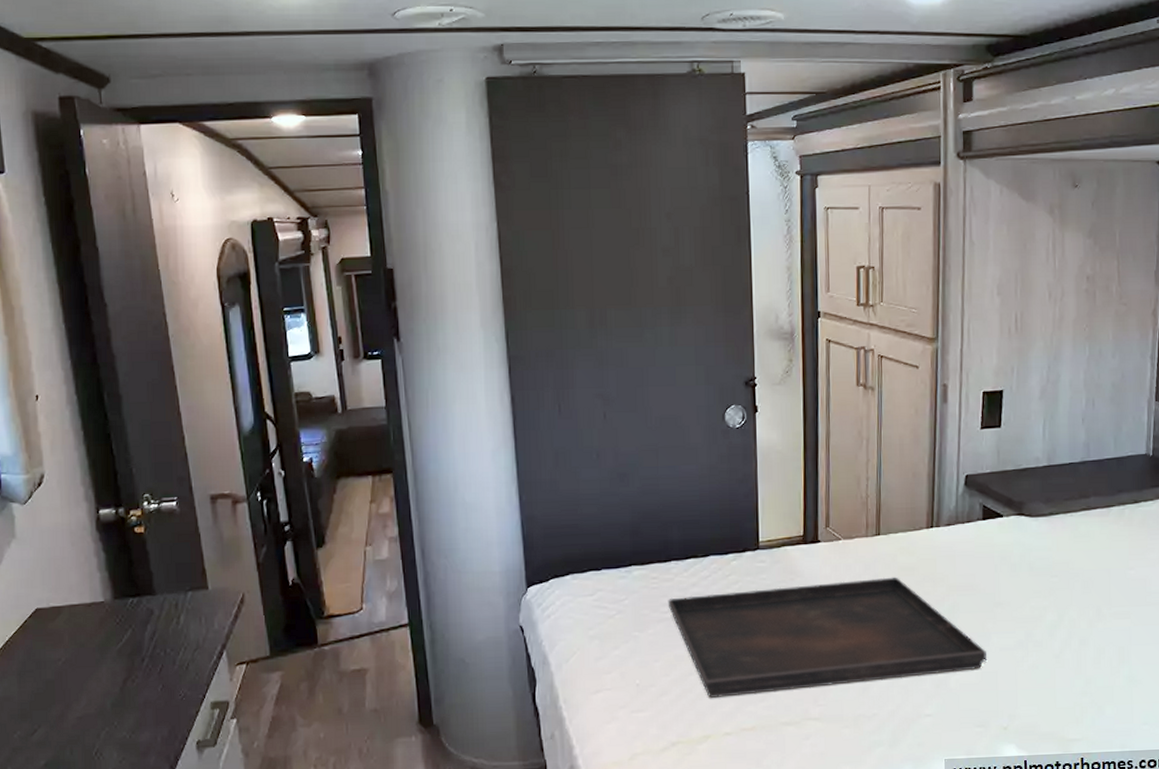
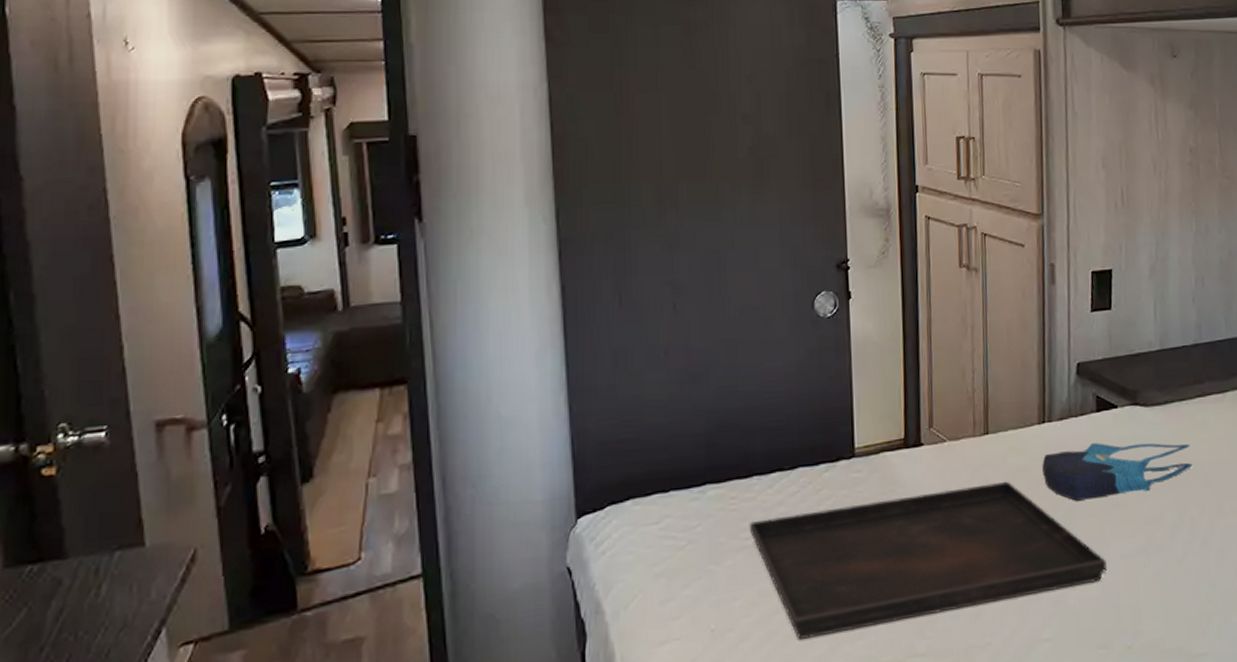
tote bag: none [929,548,1074,598] -> present [1042,443,1193,501]

